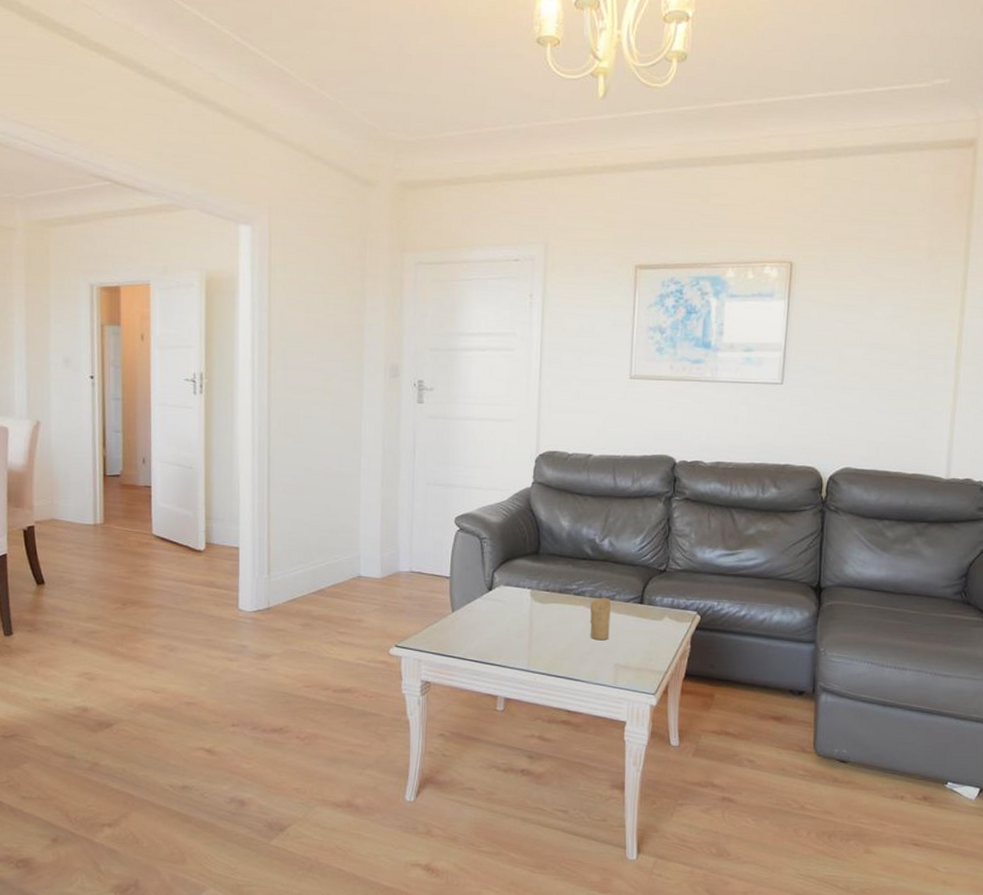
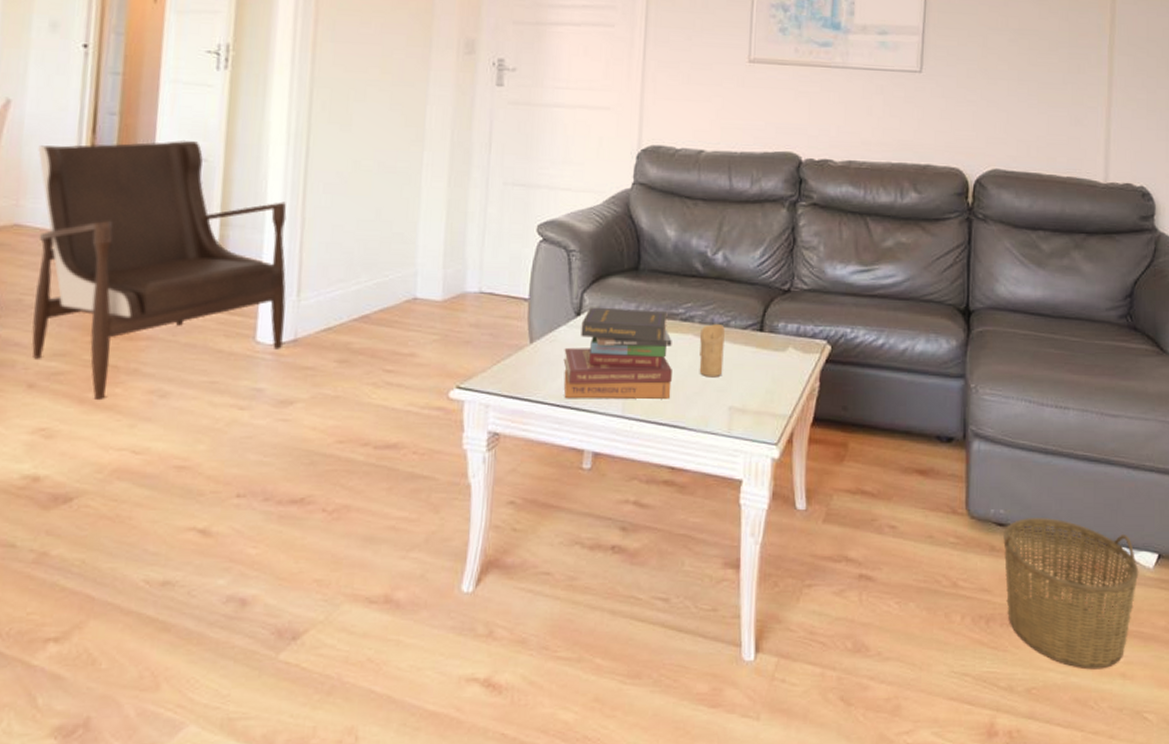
armchair: none [64,451,260,652] -> present [32,139,287,399]
books: none [479,583,568,657] -> present [563,307,672,399]
basket: none [845,757,962,877] -> present [1003,518,1139,670]

